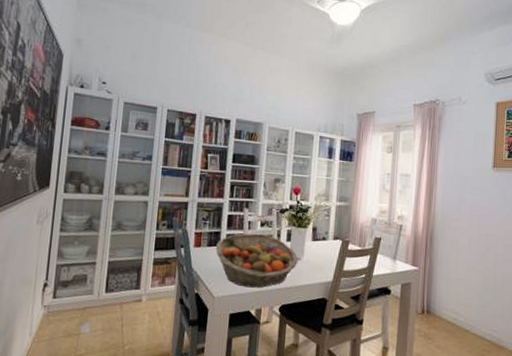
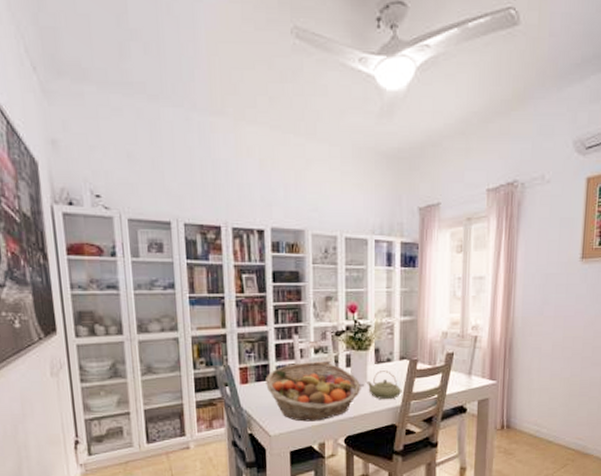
teapot: none [303,247,334,274] -> present [367,370,402,399]

